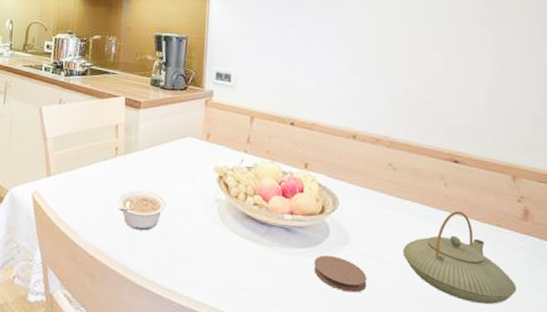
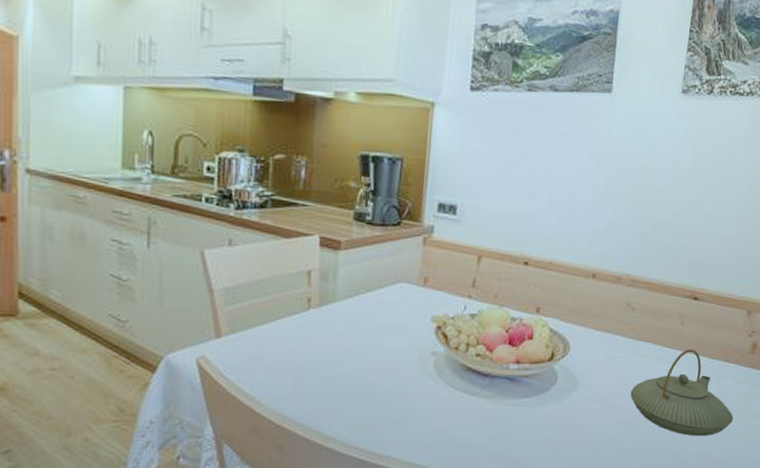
legume: present [118,190,166,231] -> none [311,347,372,393]
coaster: present [314,255,367,293] -> none [537,403,592,438]

